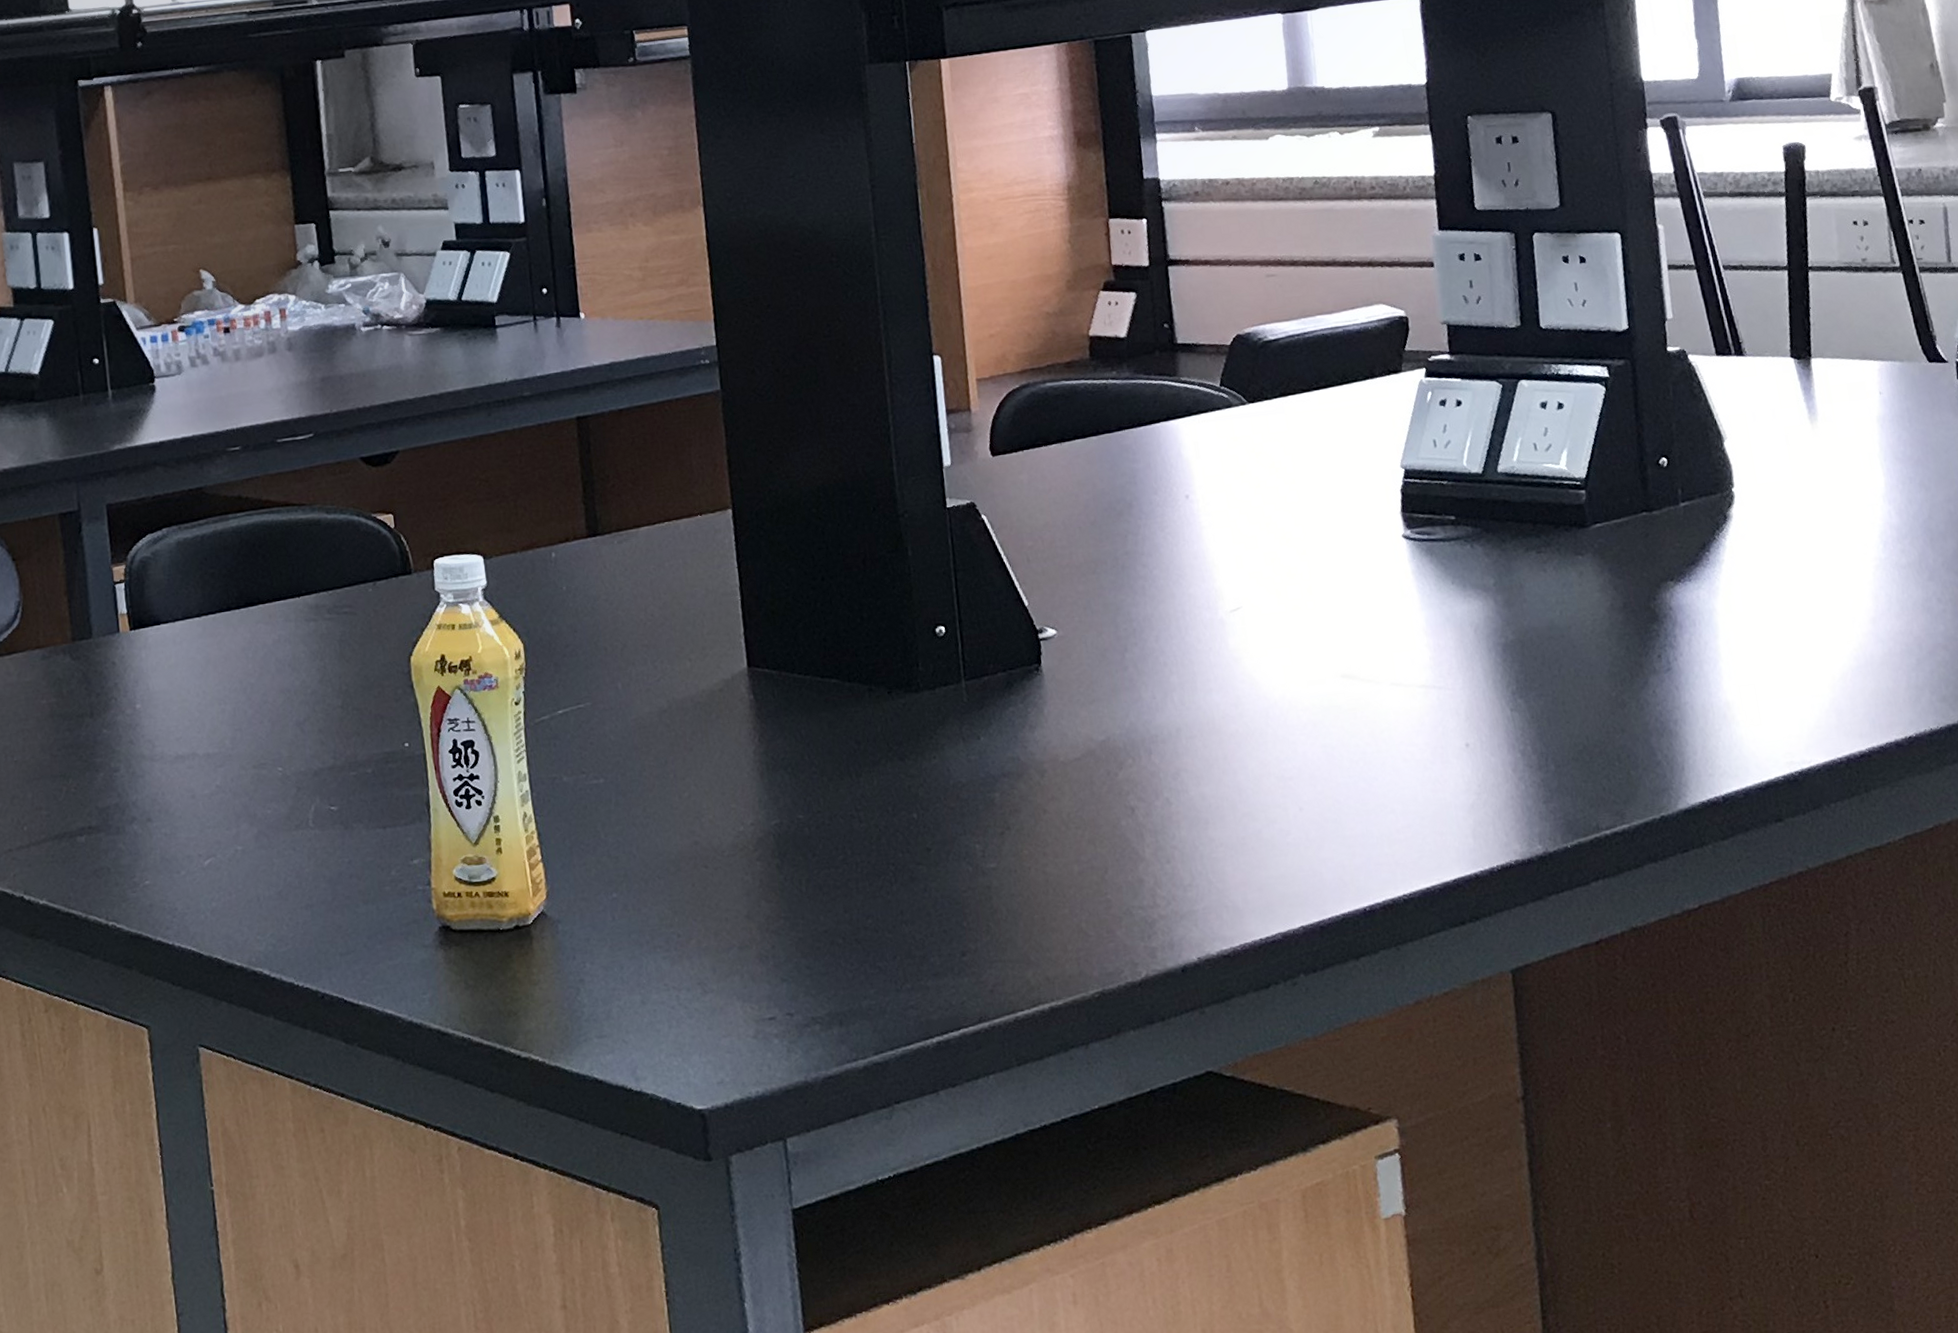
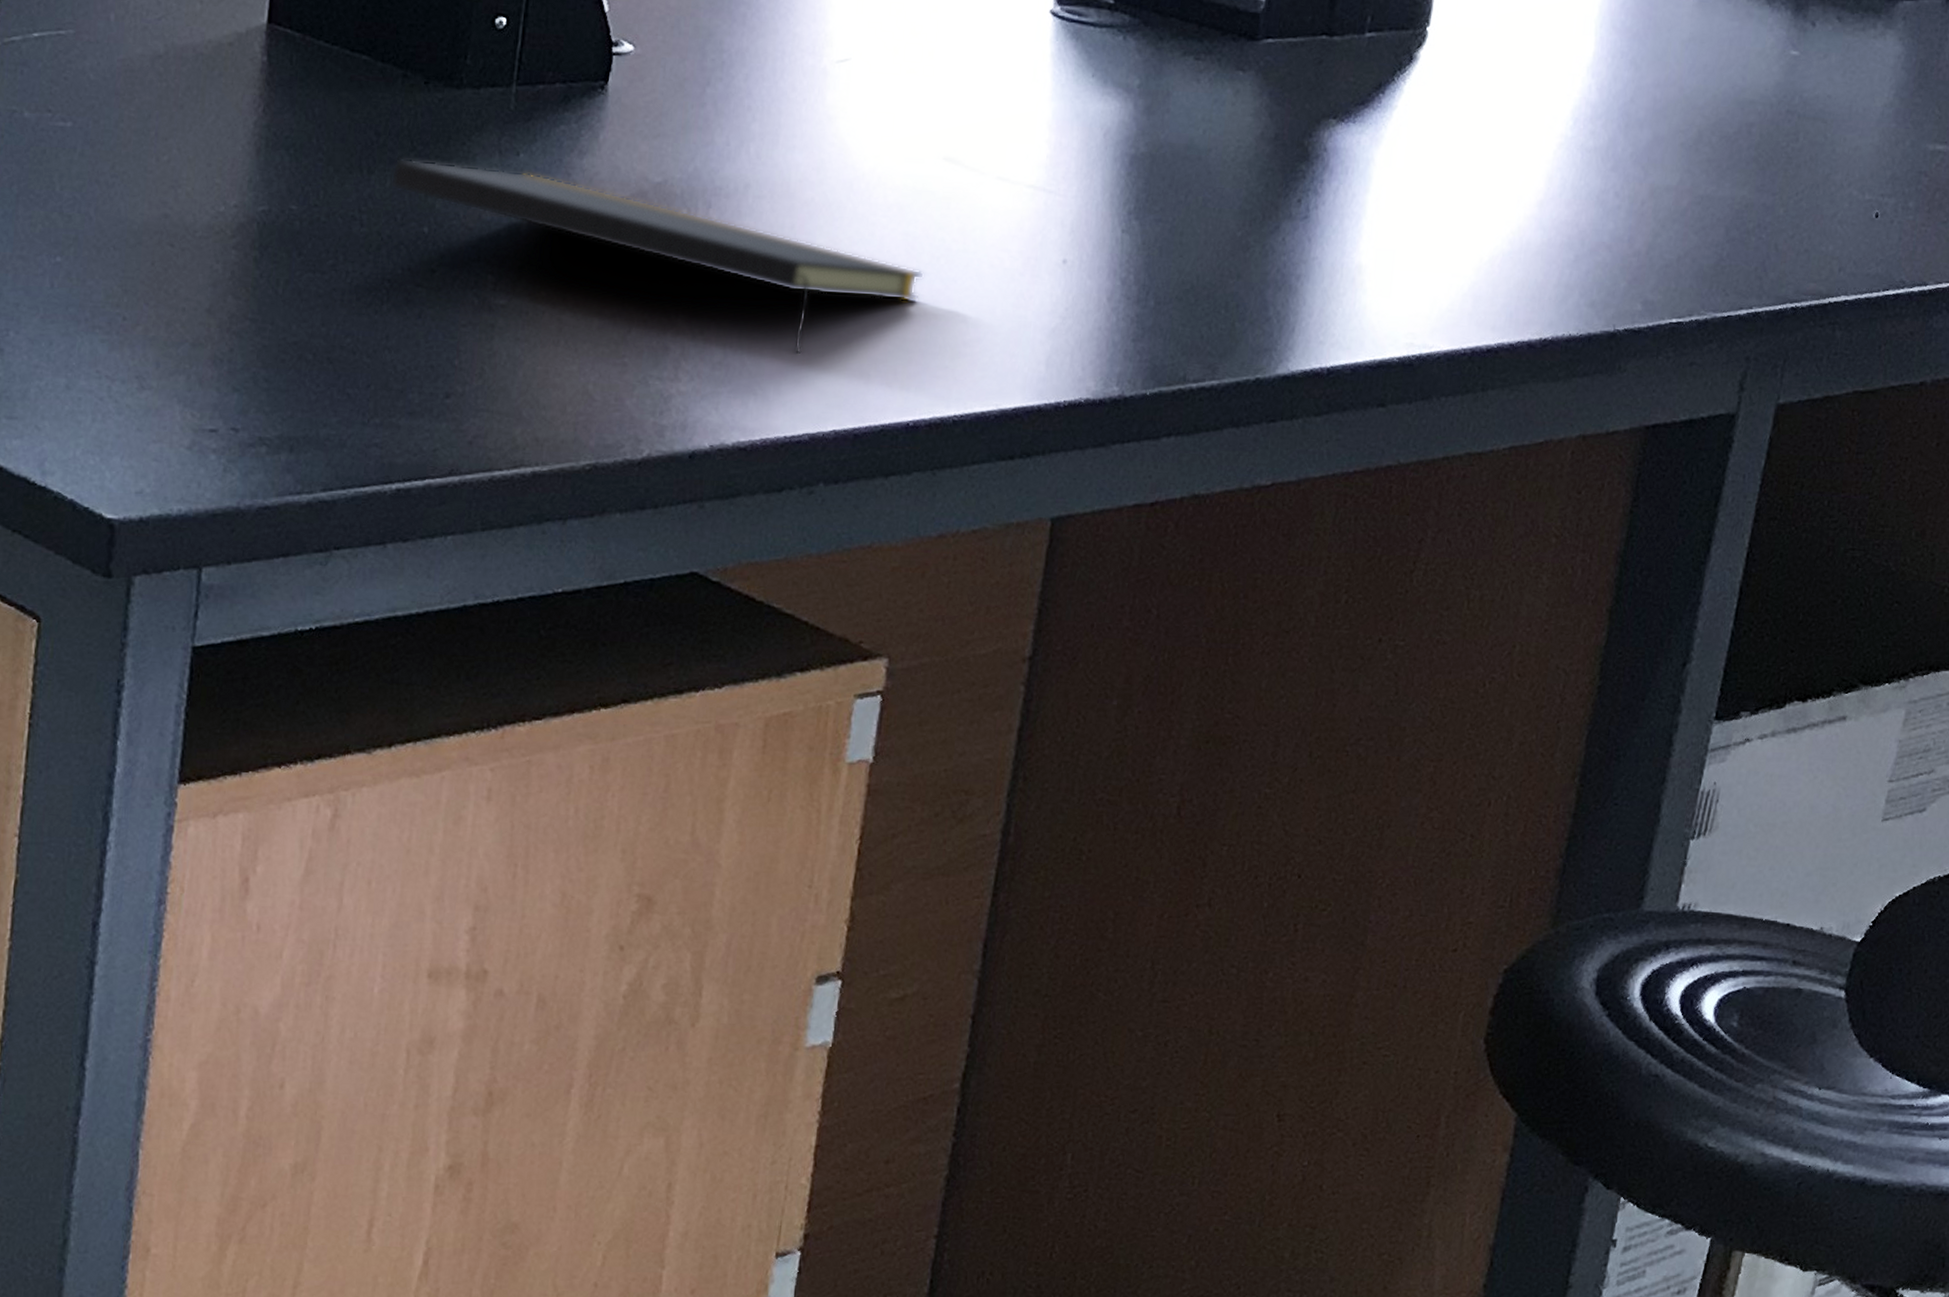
notepad: none [876,751,1348,865] -> present [390,158,924,354]

